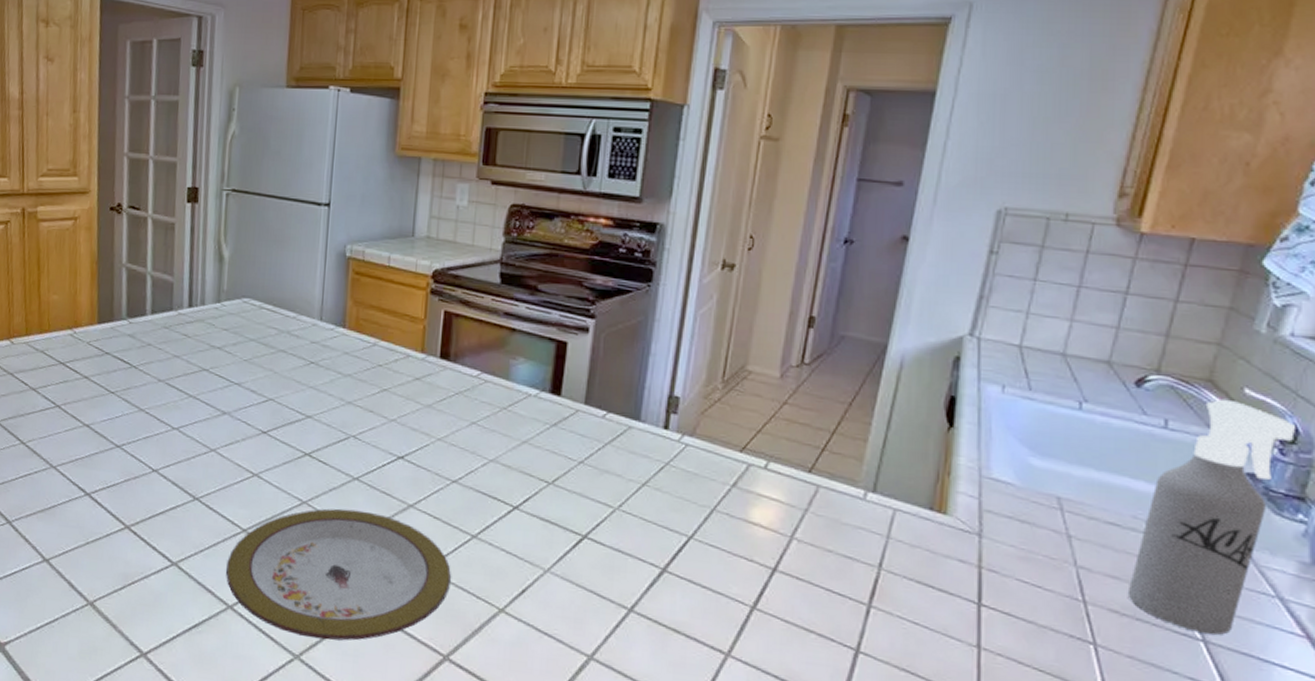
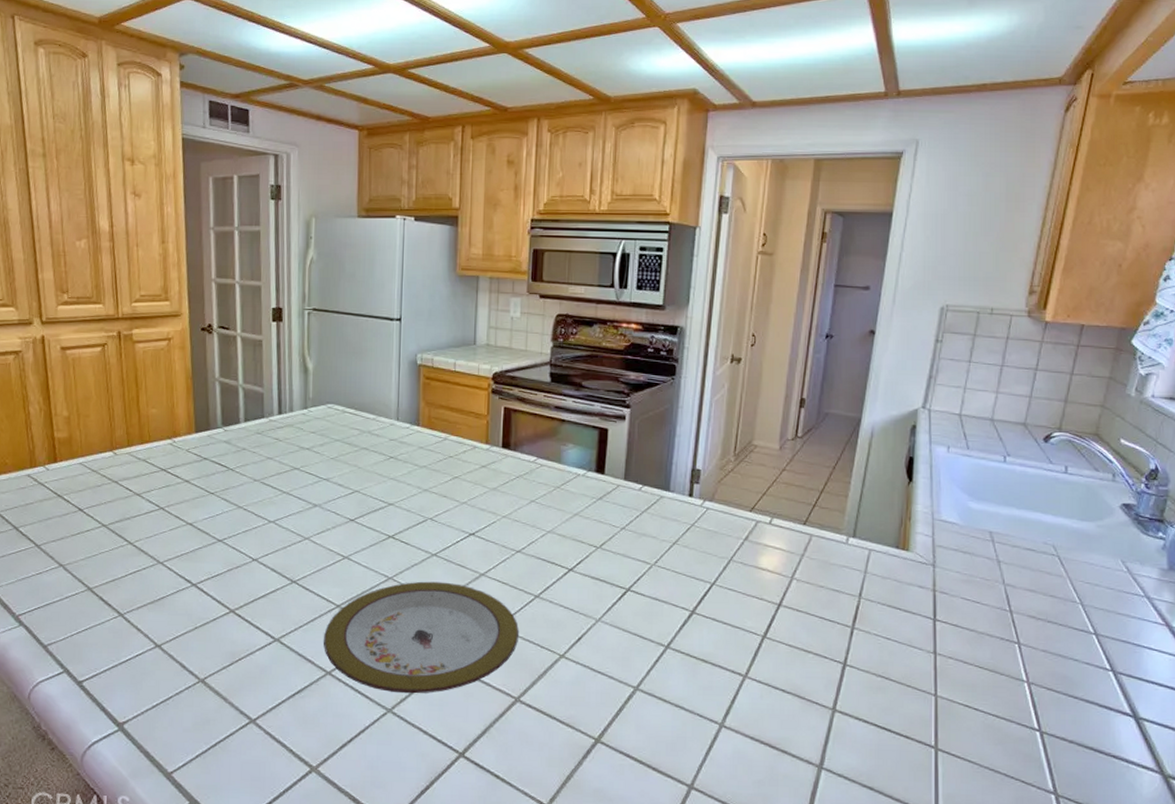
spray bottle: present [1127,398,1295,636] -> none [1041,448,1156,629]

